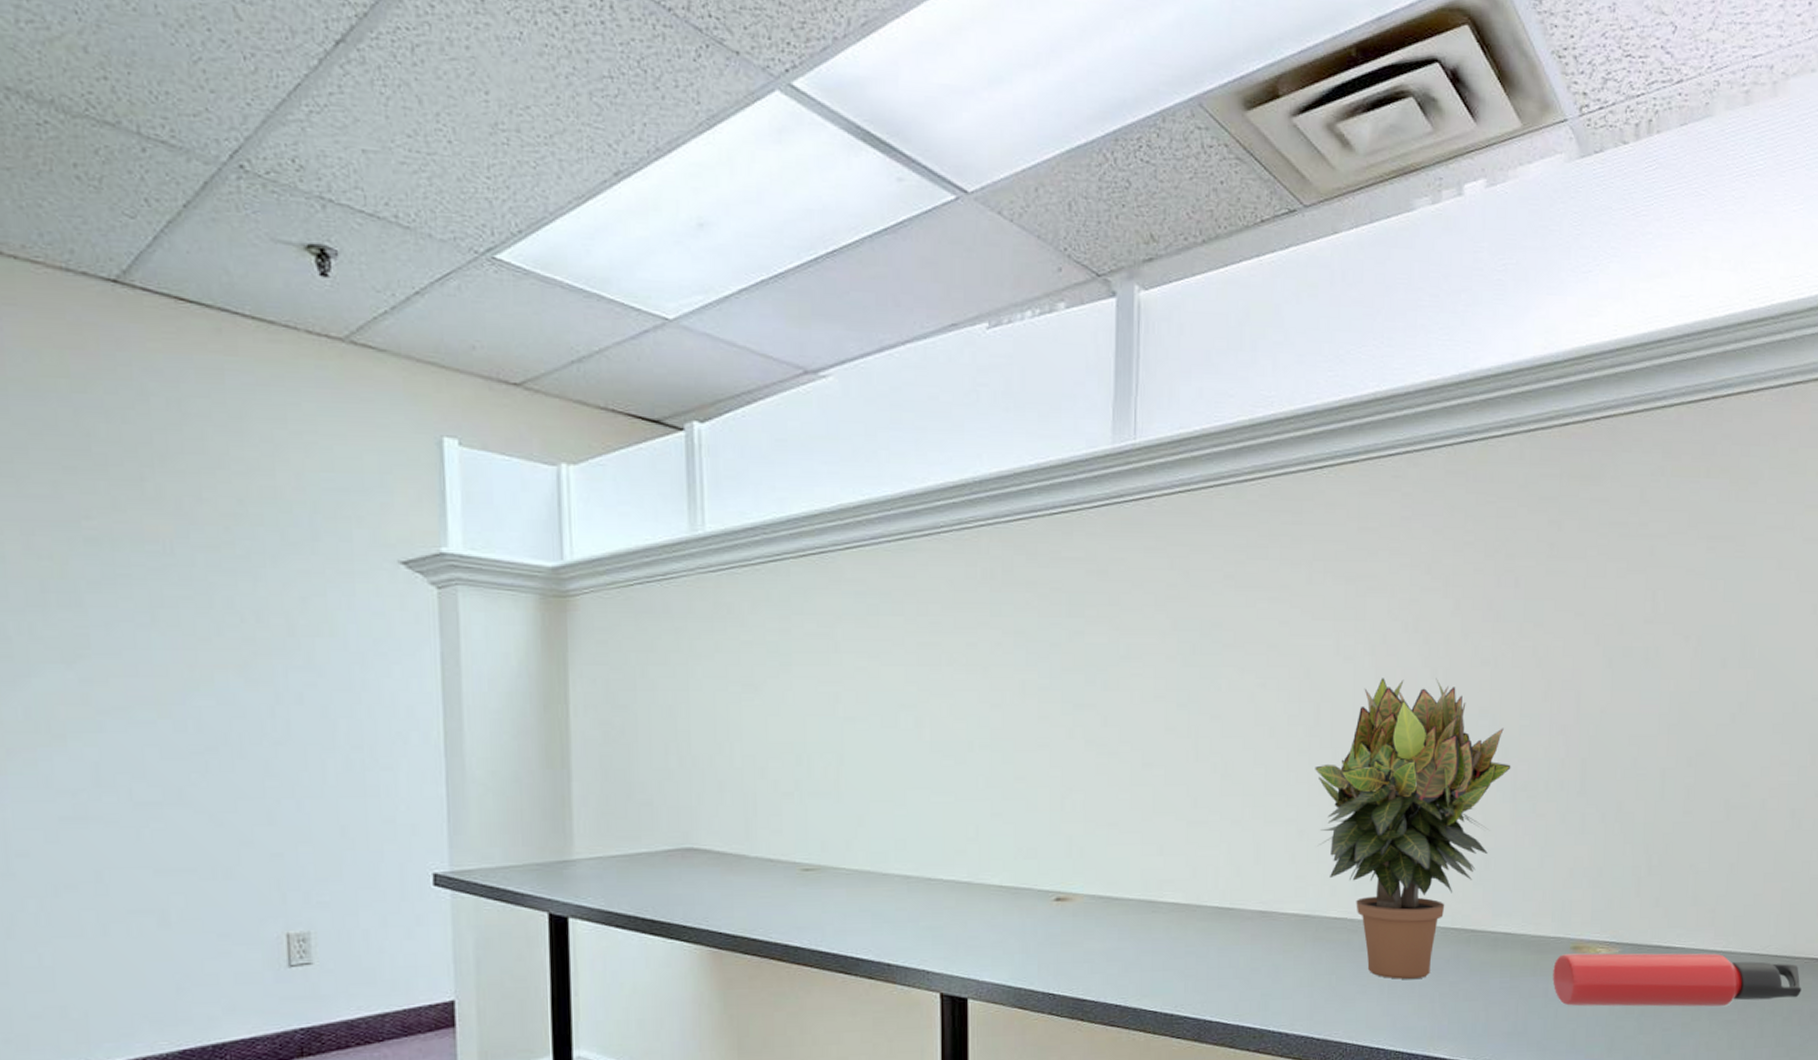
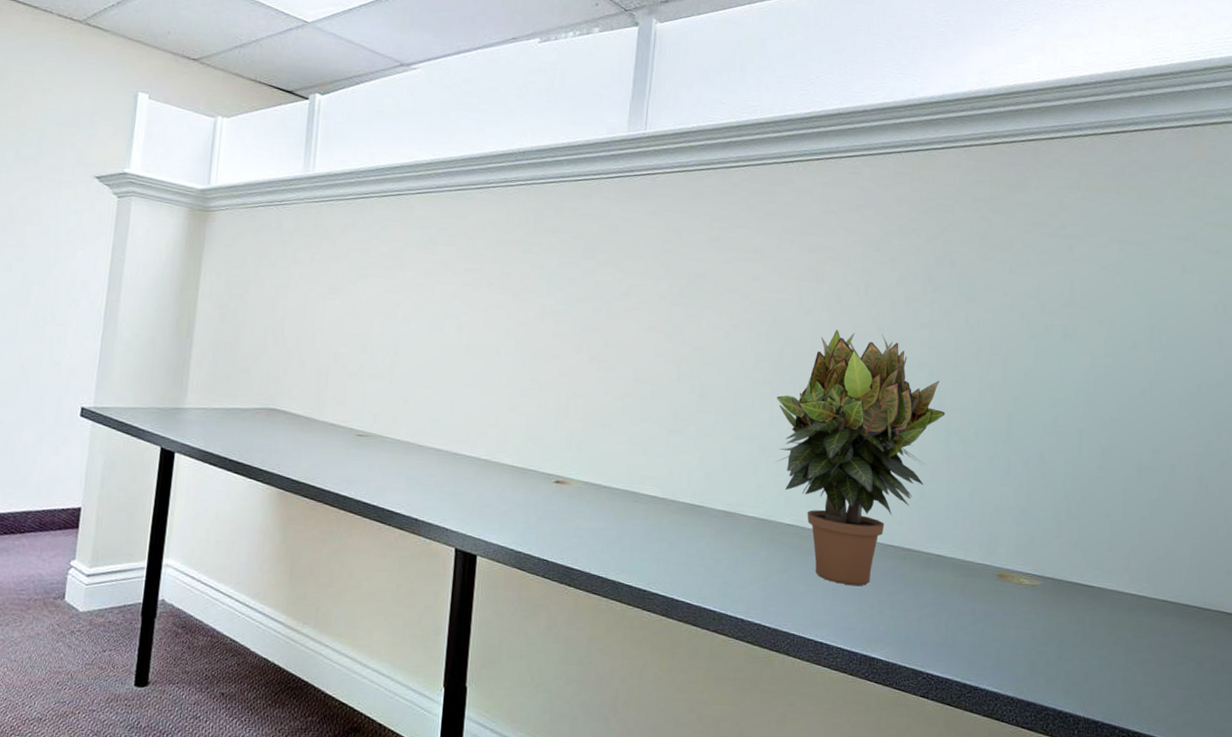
water bottle: present [1552,953,1802,1007] -> none [980,580,1213,646]

